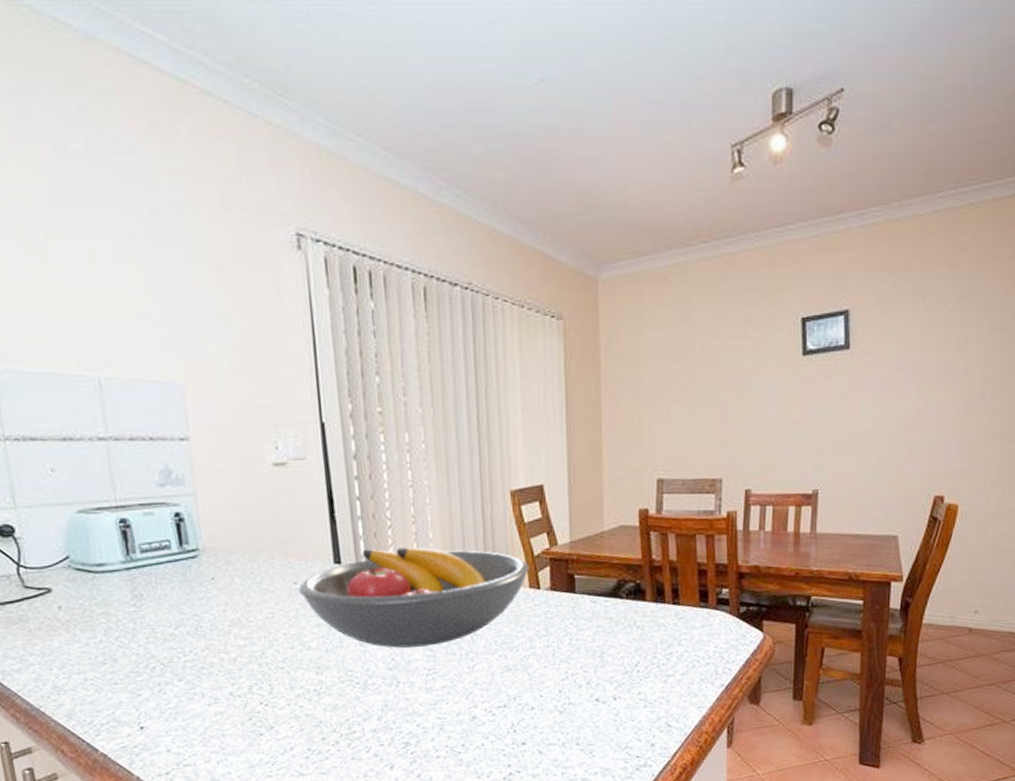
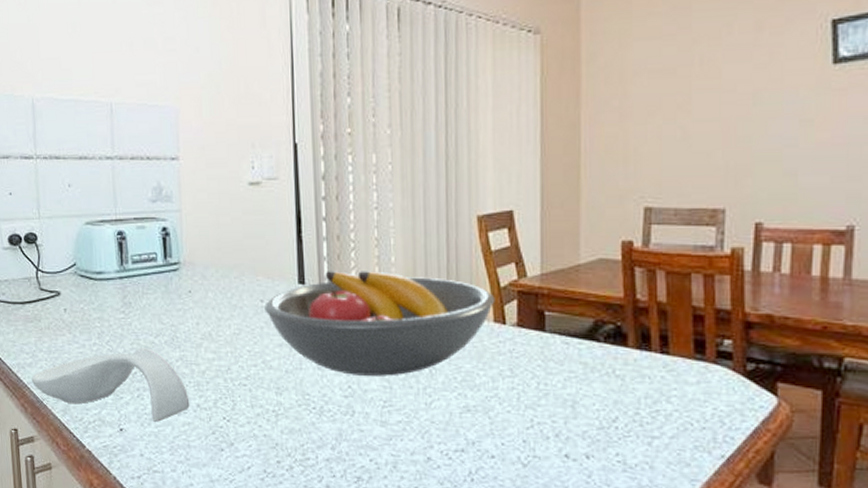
spoon rest: none [21,640,222,717] -> present [31,348,190,423]

